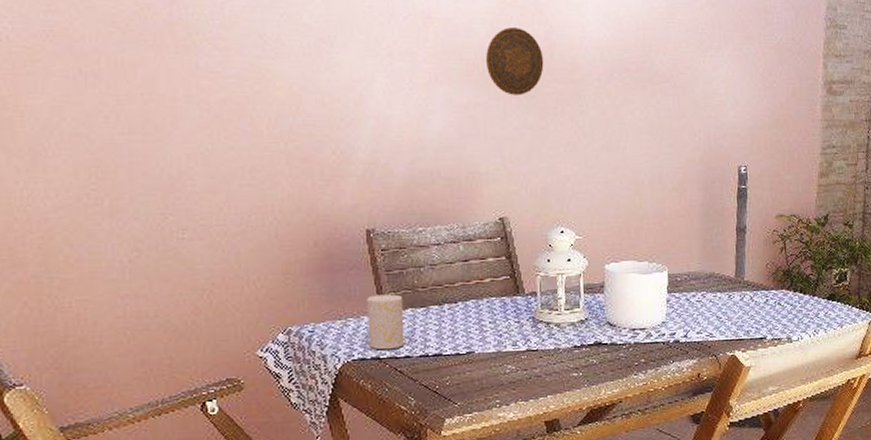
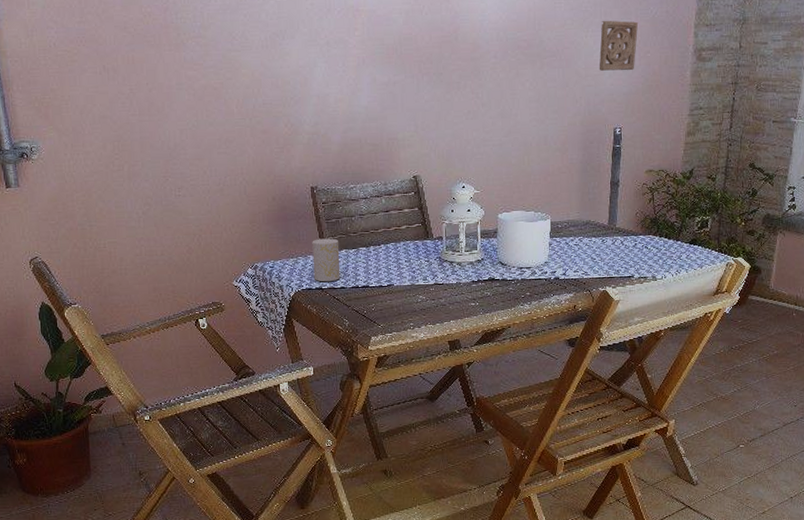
decorative plate: present [485,27,544,95] -> none [402,15,450,73]
wall ornament: none [719,44,762,102] -> present [599,20,639,71]

